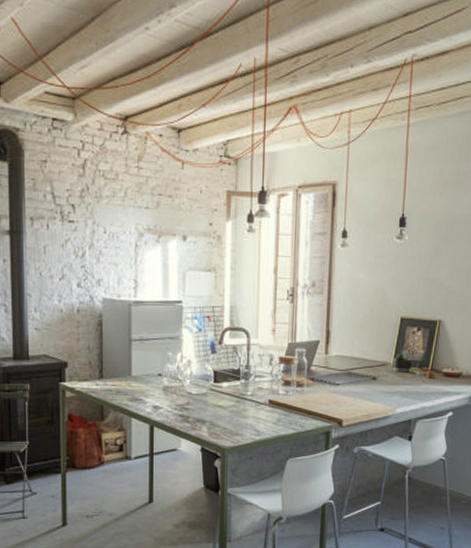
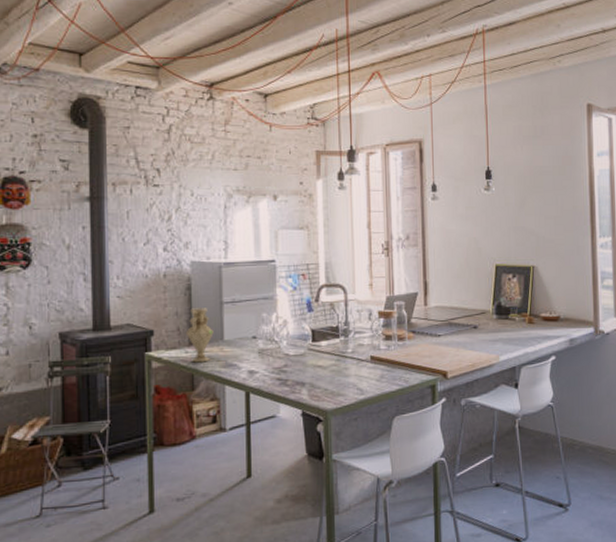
vase: none [96,343,122,395] -> present [185,308,214,363]

